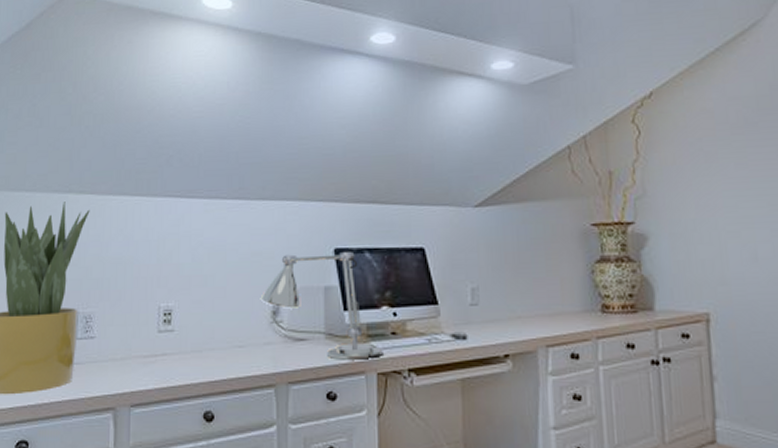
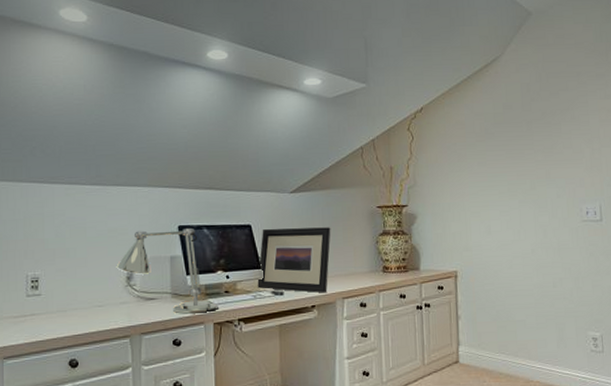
picture frame: none [433,251,530,339] -> present [257,227,331,293]

